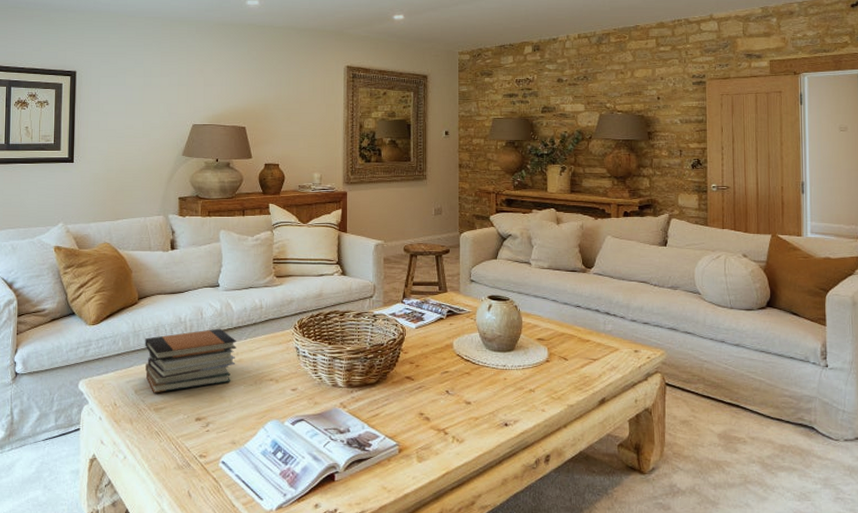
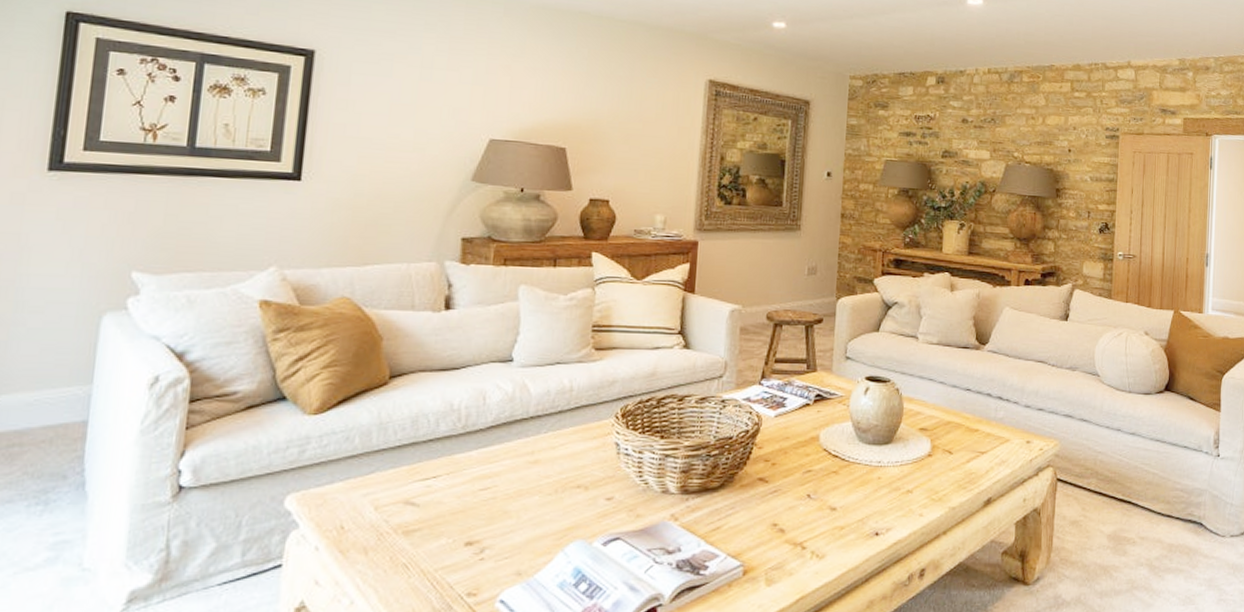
book stack: present [145,328,236,393] -> none [393,418,533,510]

